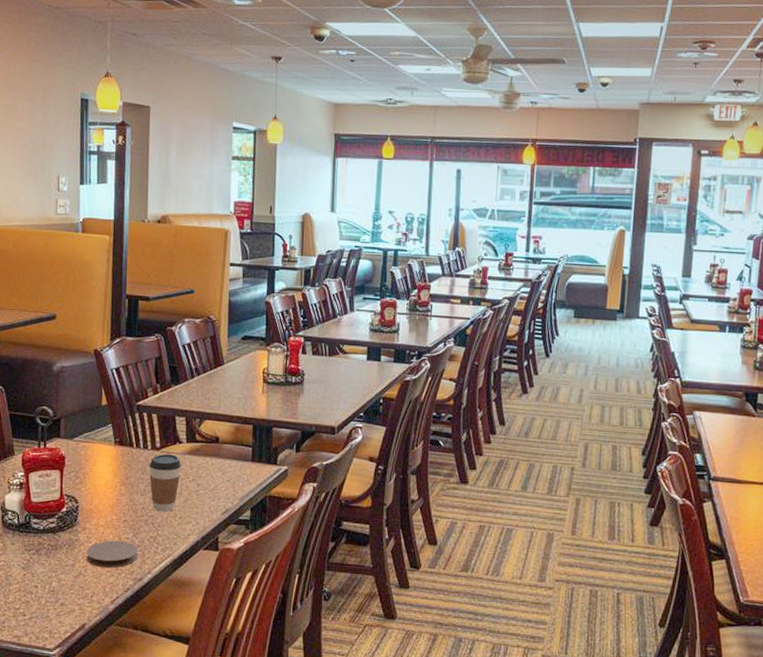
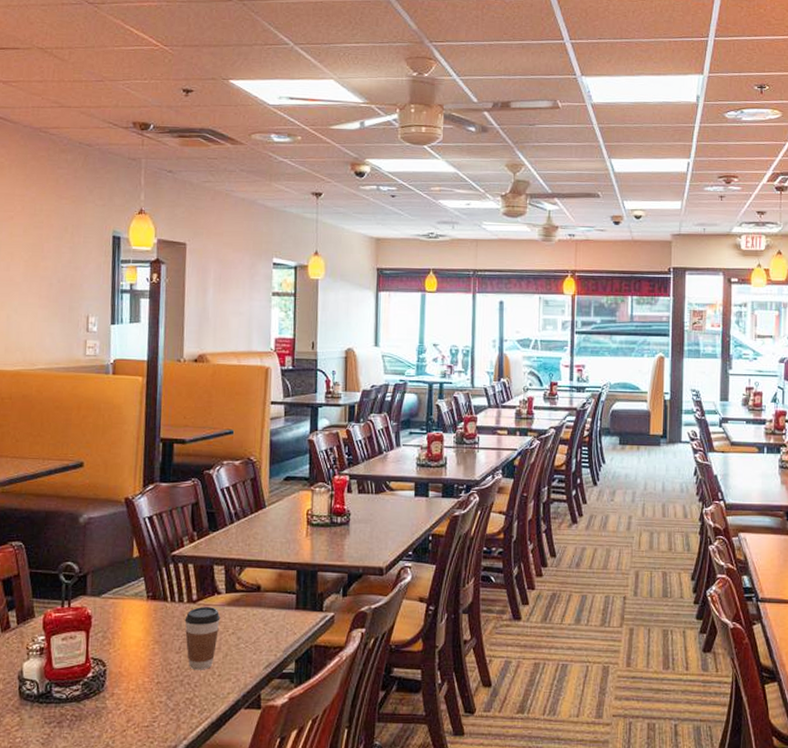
coaster: present [86,540,138,568] -> none [114,705,173,737]

